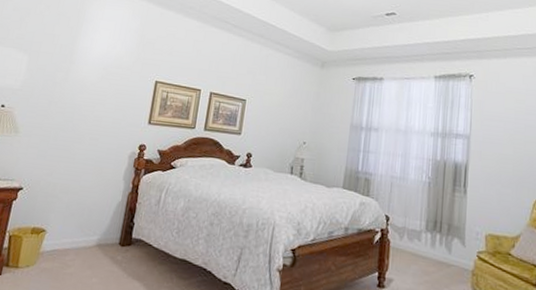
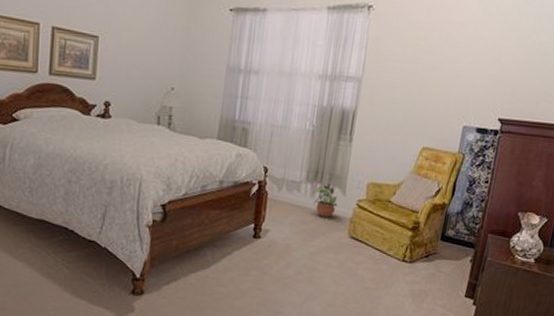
potted plant: none [433,234,459,269] -> present [312,183,338,218]

